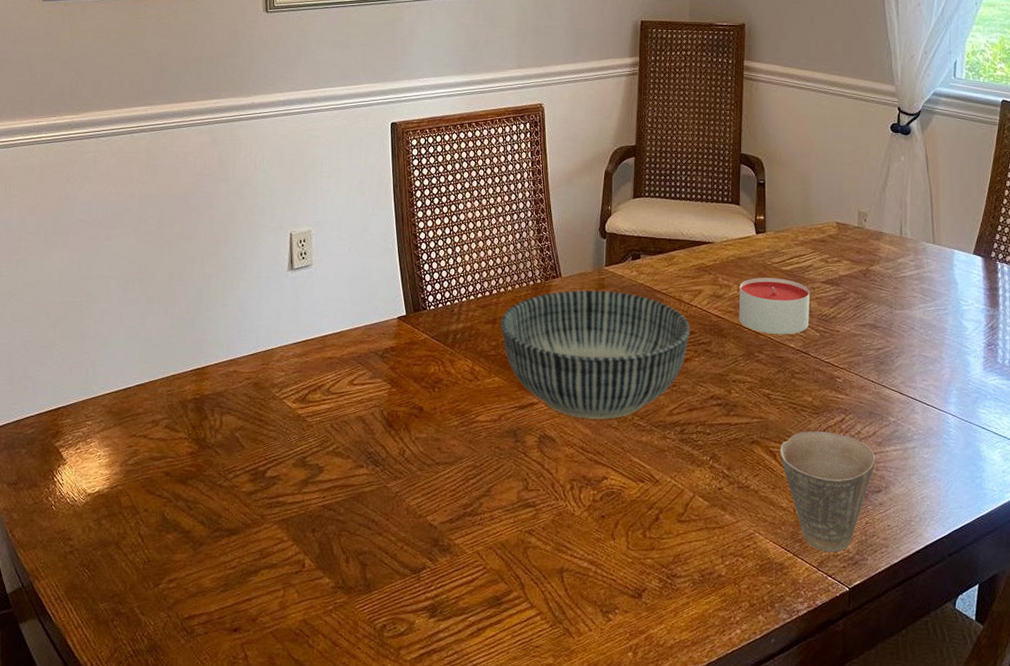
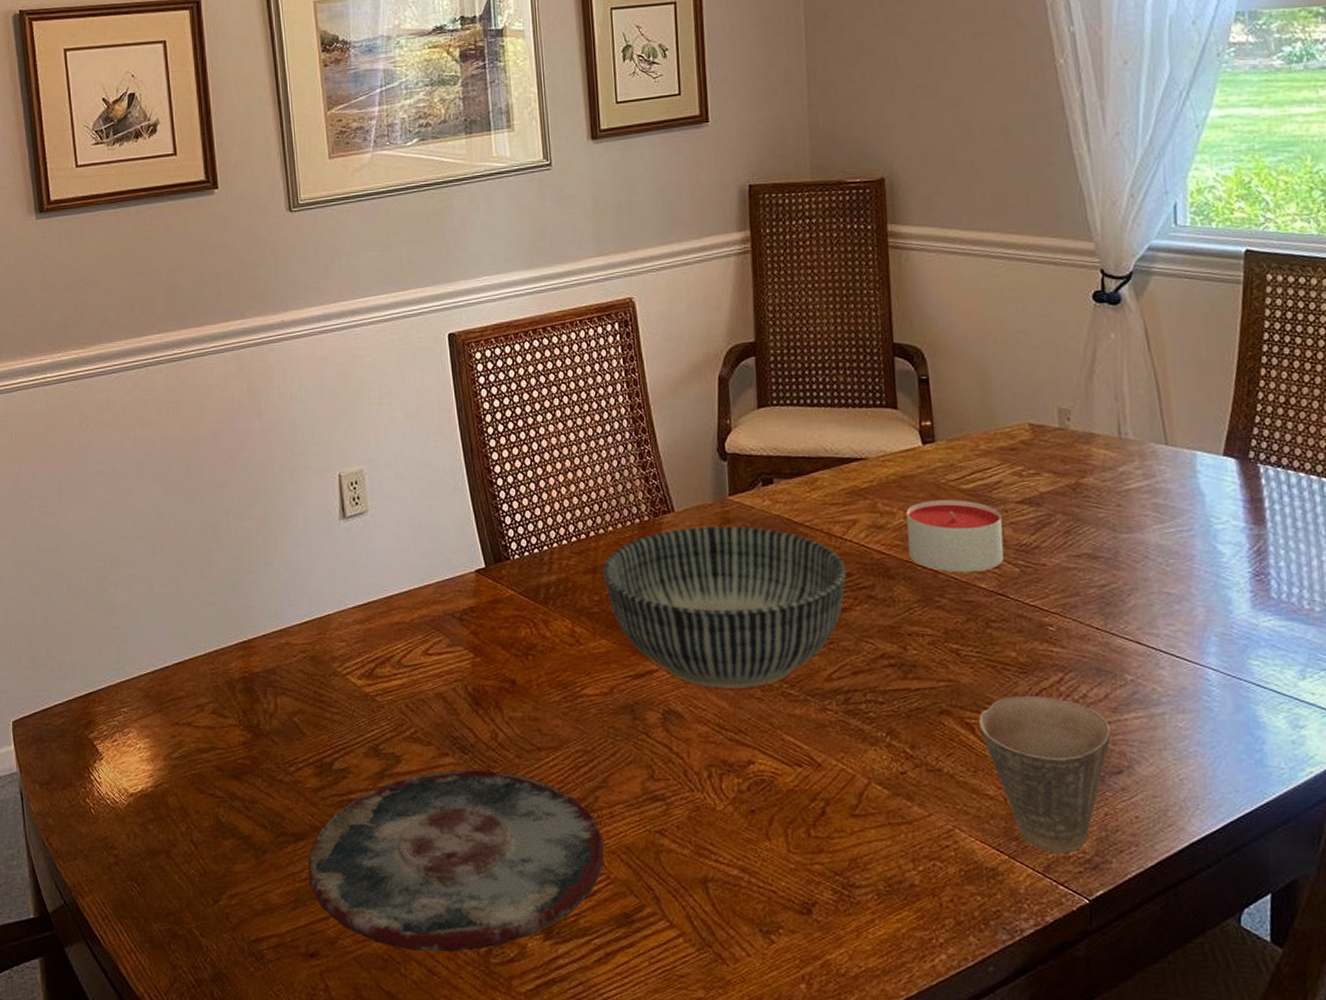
plate: none [238,479,484,628] -> present [308,770,605,952]

